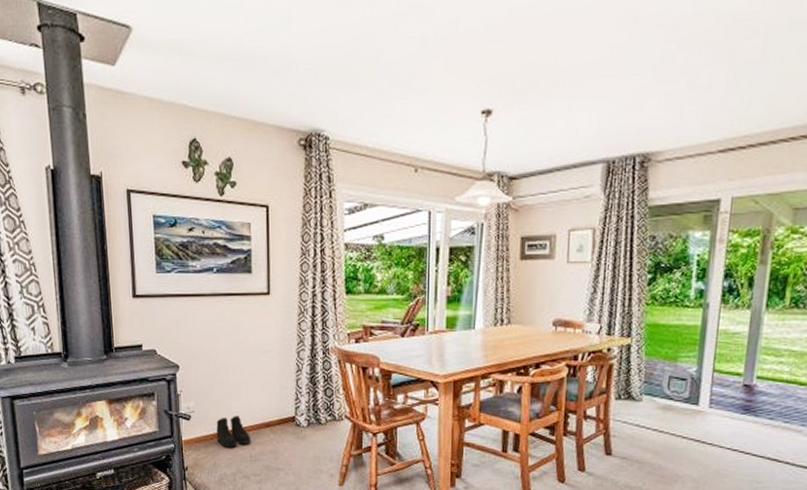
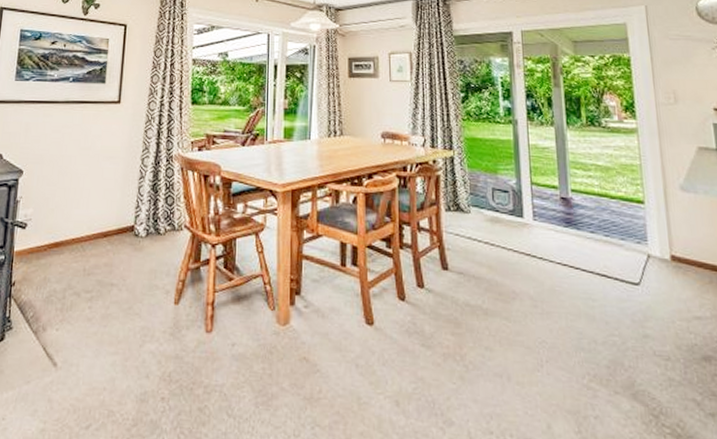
boots: present [216,416,250,447] -> none [50,224,86,259]

